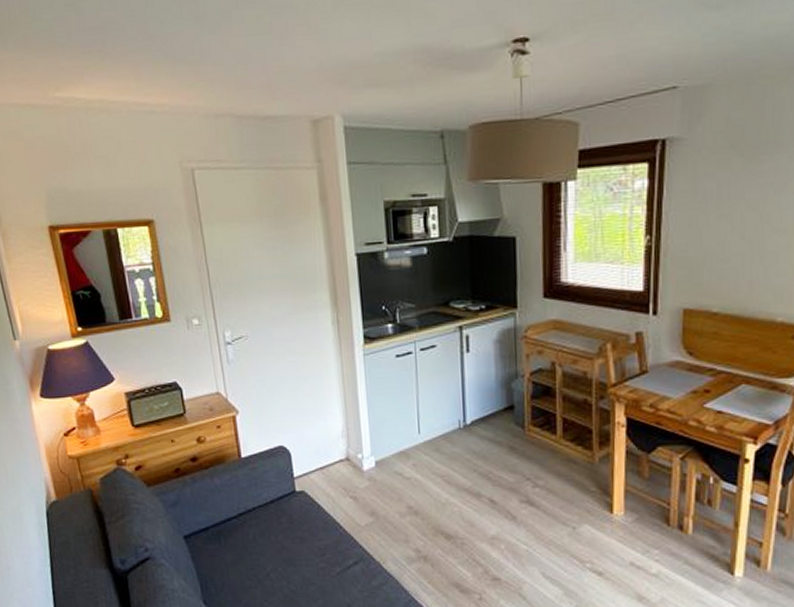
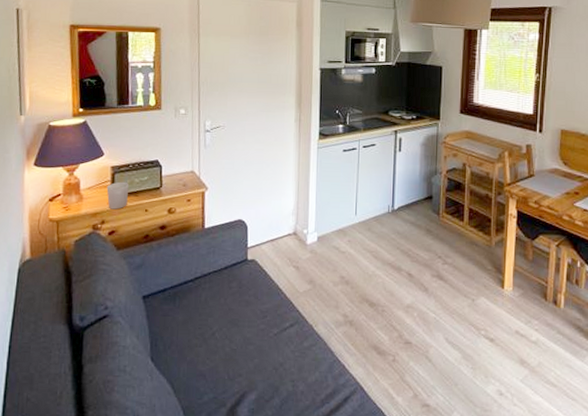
candle holder: none [124,409,150,442] -> present [106,181,130,210]

